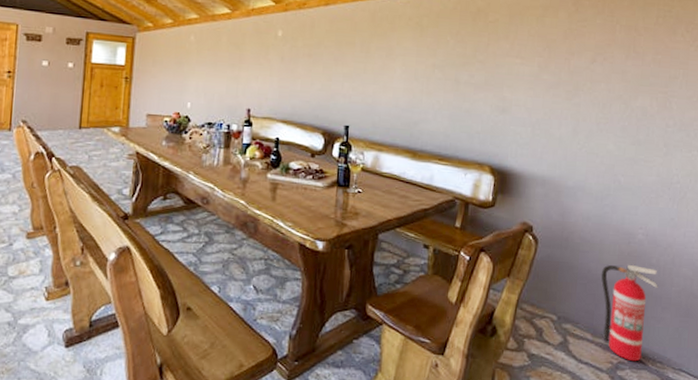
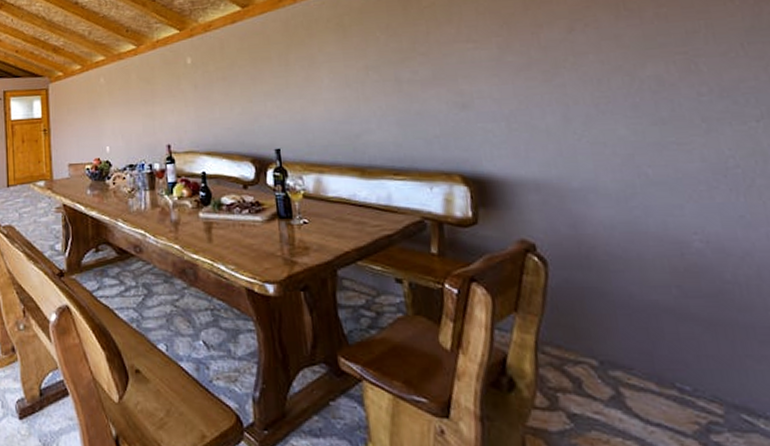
fire extinguisher: present [601,264,658,362] -> none [649,283,746,421]

